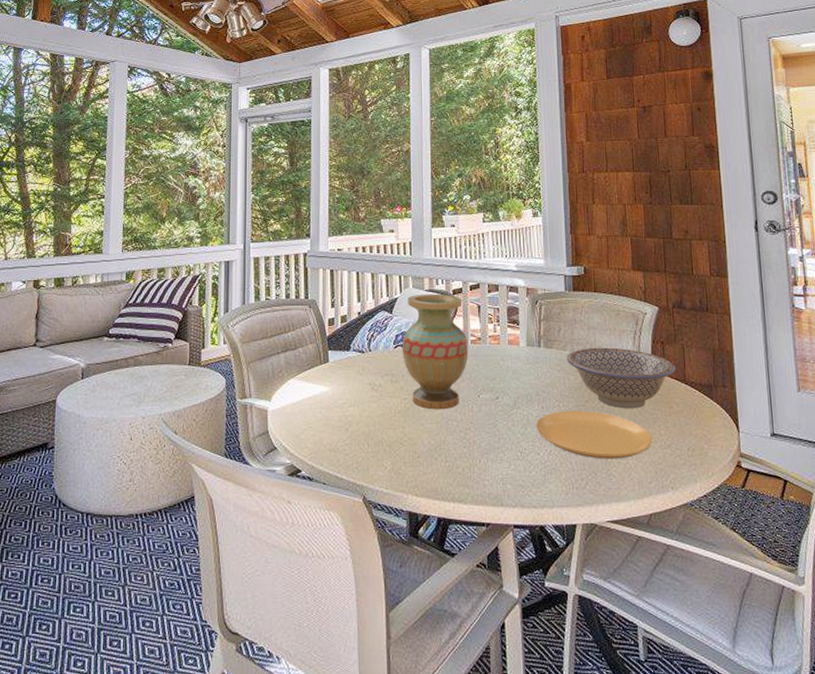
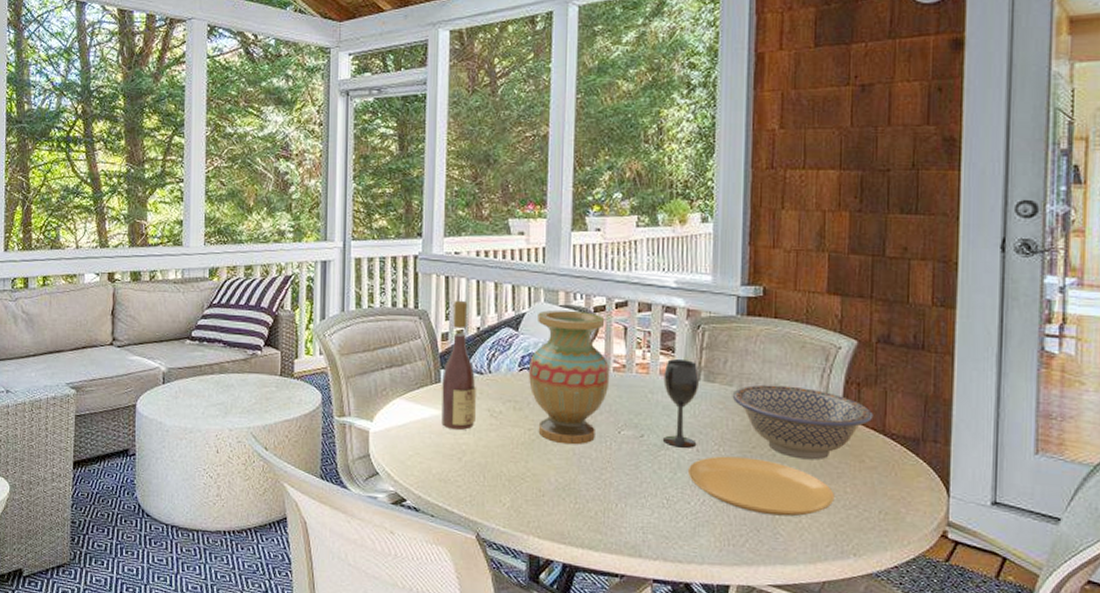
wine bottle: none [330,289,359,403] -> present [441,300,476,430]
wine glass: none [511,329,542,406] -> present [663,358,700,448]

